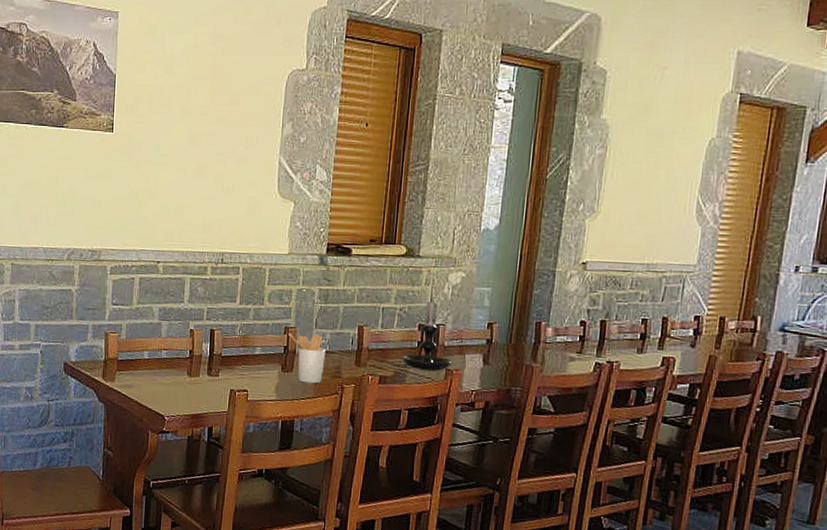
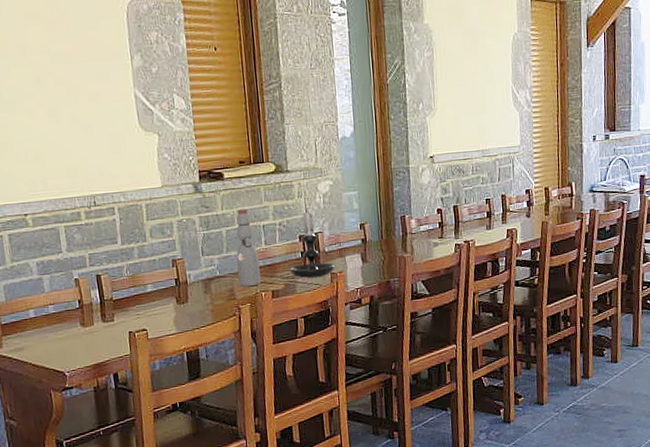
utensil holder: present [288,333,326,384] -> none [177,261,219,311]
bottle: none [346,288,372,368] -> present [236,209,261,287]

